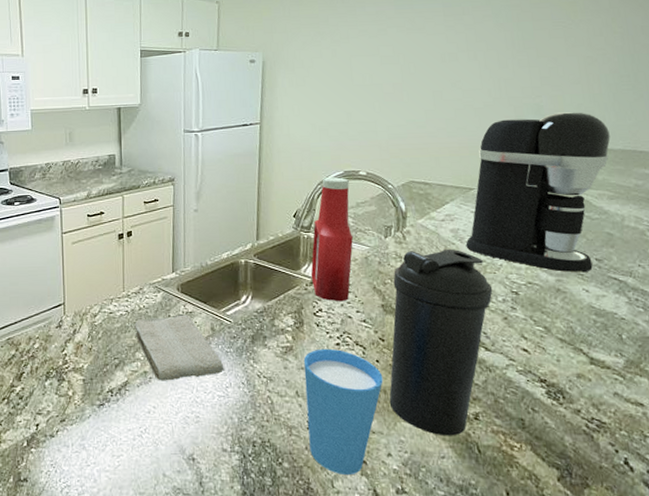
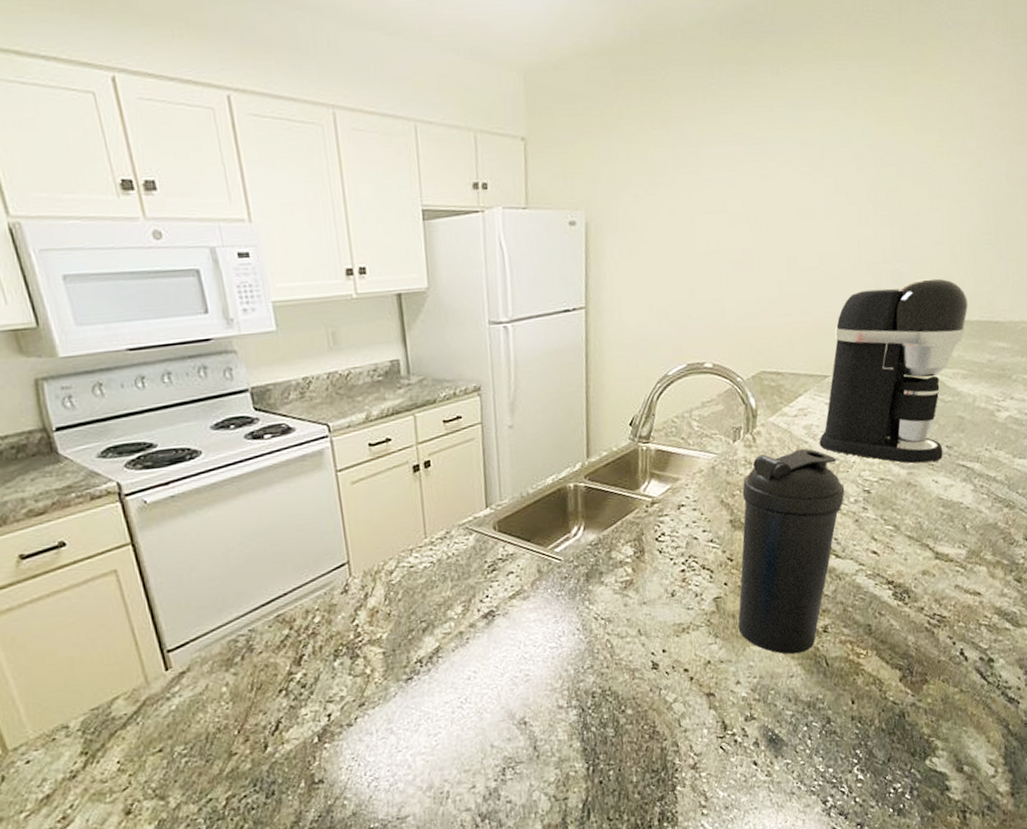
washcloth: present [134,314,224,381] -> none [443,557,556,641]
cup: present [303,348,383,476] -> none [645,576,732,712]
ketchup bottle: present [311,177,354,302] -> none [651,372,699,522]

